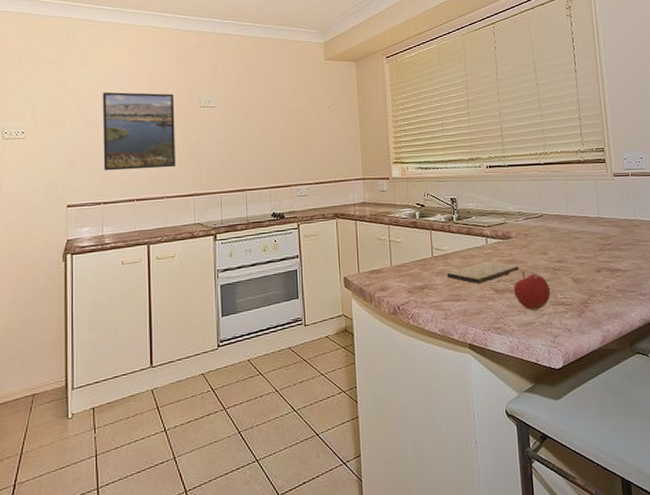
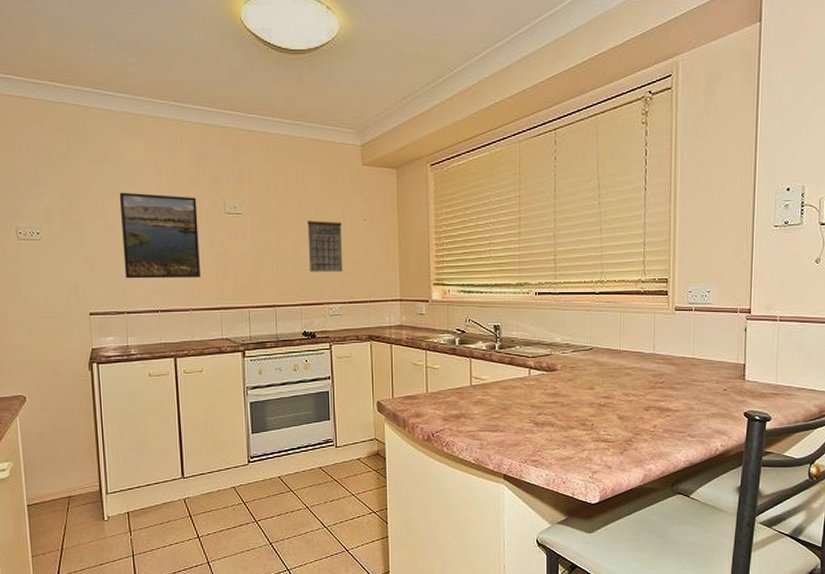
calendar: none [276,100,310,157] -> present [307,210,343,272]
cutting board: present [447,261,519,284] -> none [486,393,562,416]
fruit: present [513,271,551,311] -> none [554,405,594,446]

